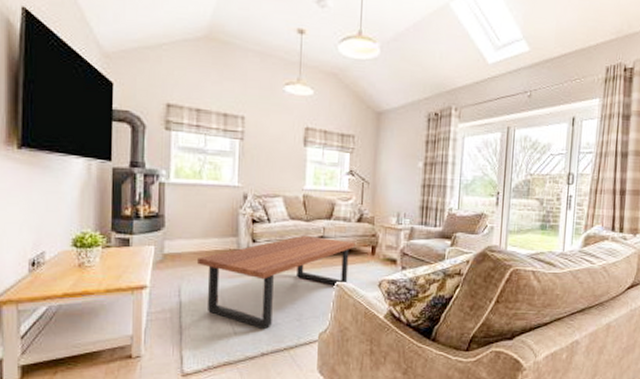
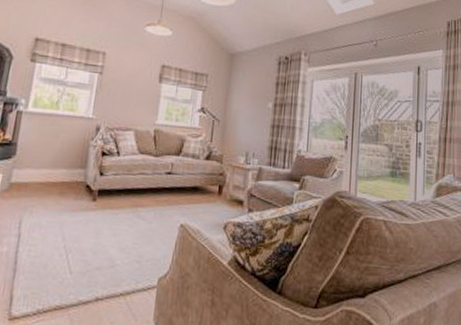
coffee table: present [197,235,355,329] -> none [42,170,202,270]

